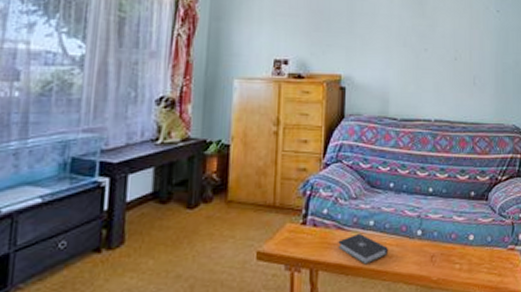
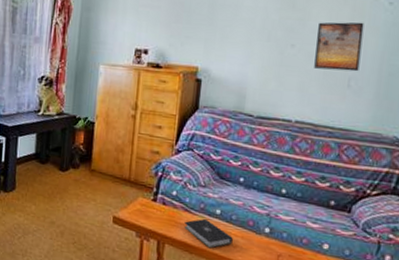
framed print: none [445,27,481,71] -> present [314,22,364,72]

